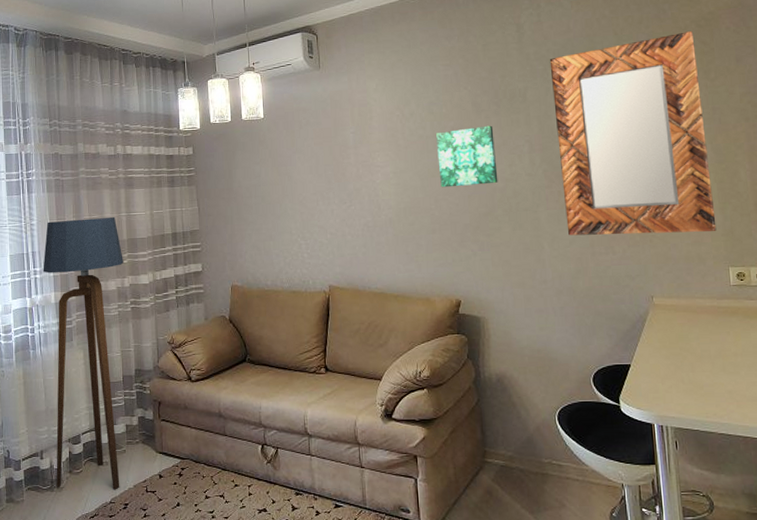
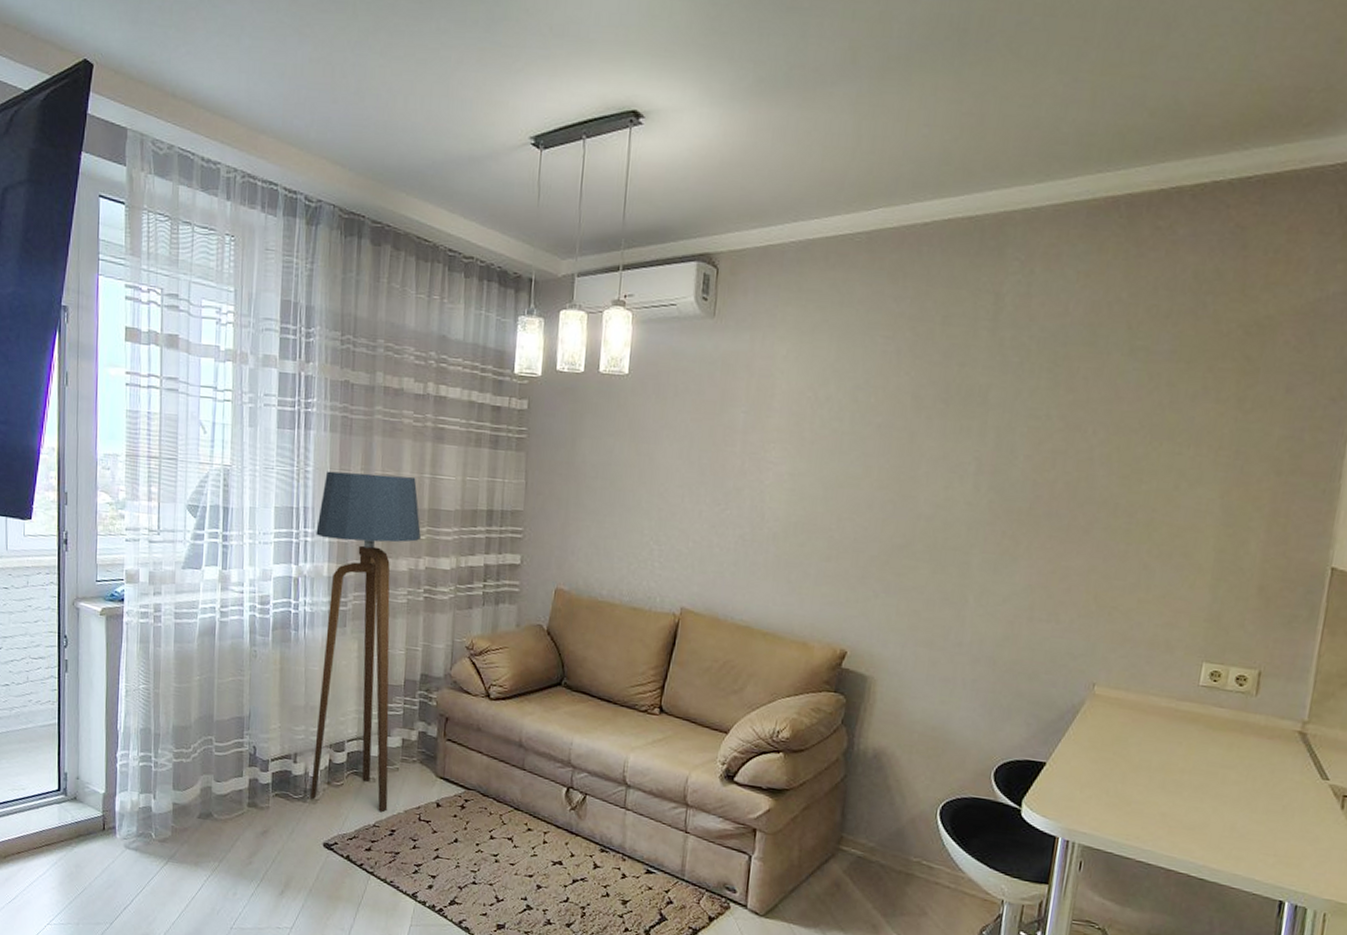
wall art: present [436,125,498,188] -> none [849,428,934,508]
home mirror: present [549,31,717,236] -> none [1003,339,1237,614]

